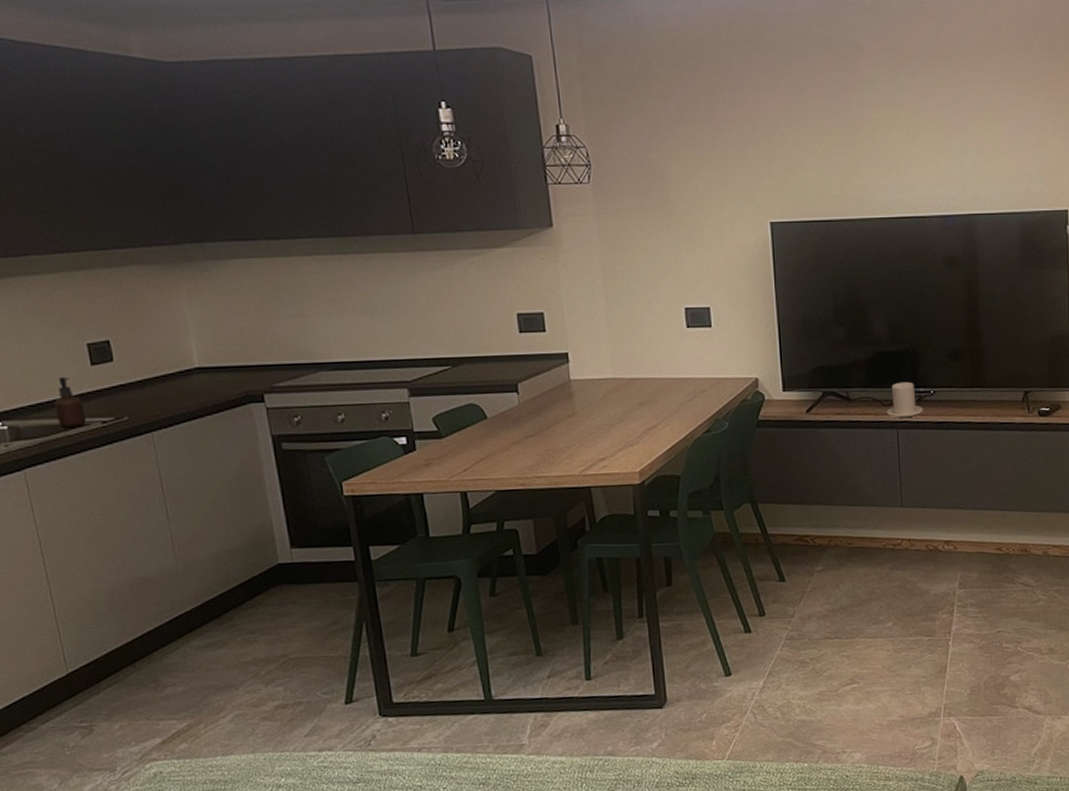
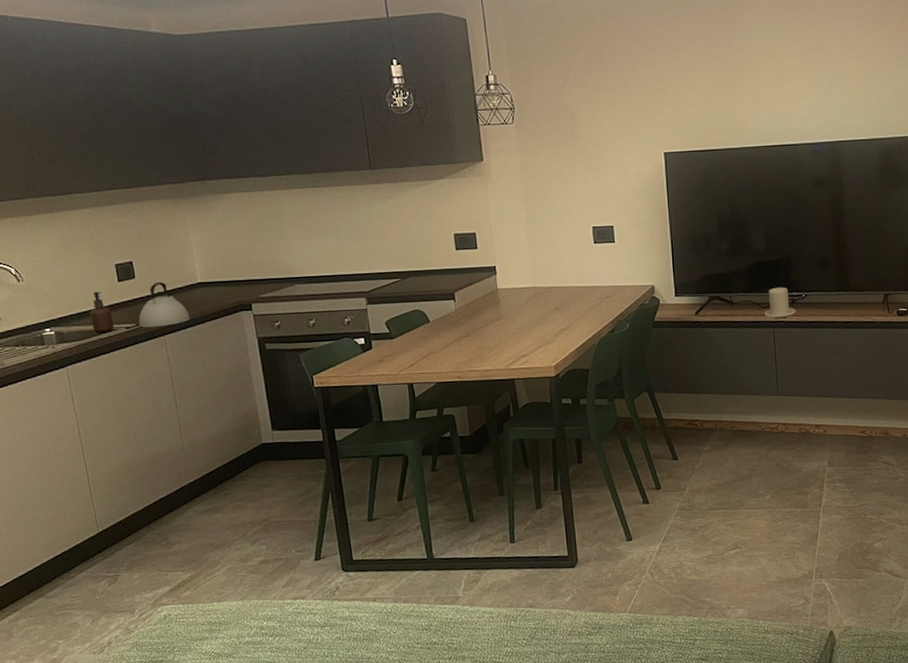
kettle: none [118,365,185,422] -> present [138,281,190,328]

